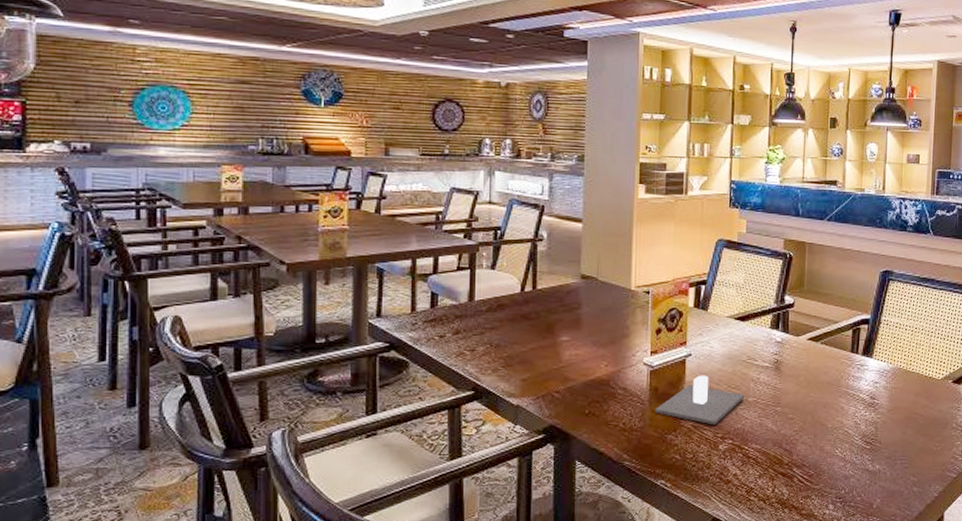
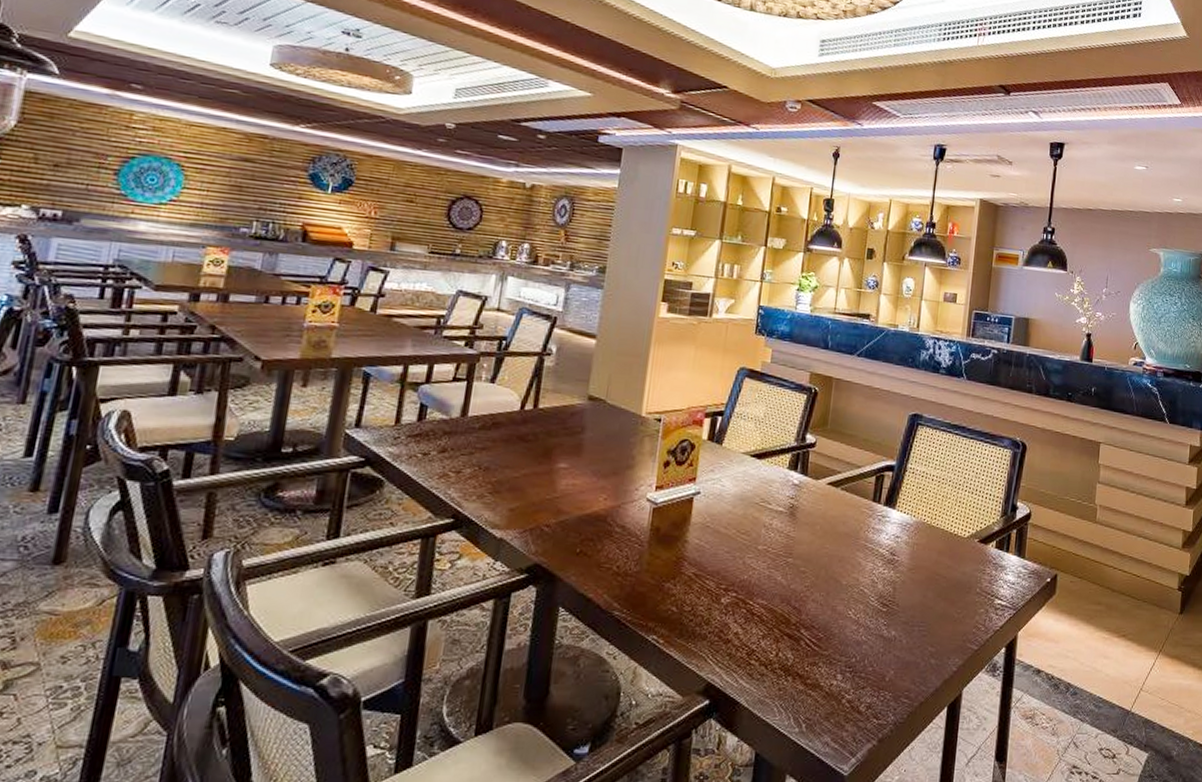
candle: present [655,375,745,425] -> none [654,516,755,575]

